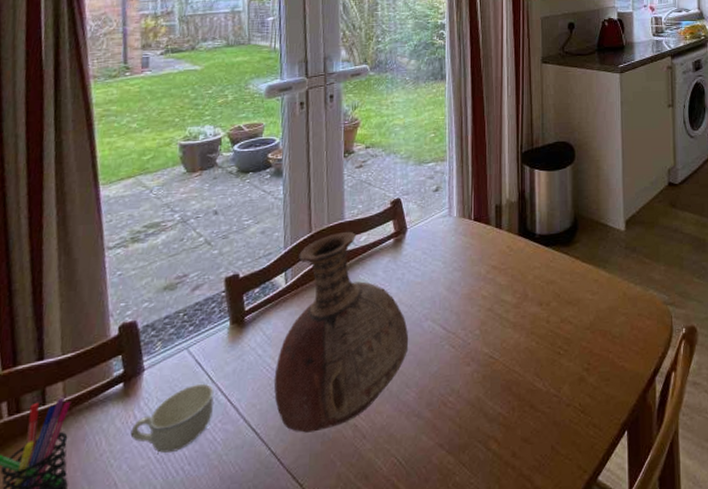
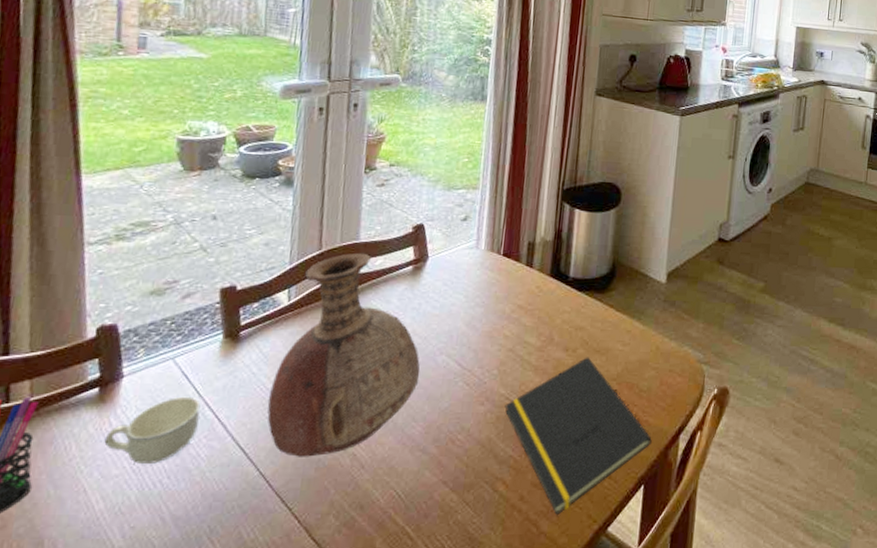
notepad: none [489,309,630,468] -> present [504,357,652,515]

